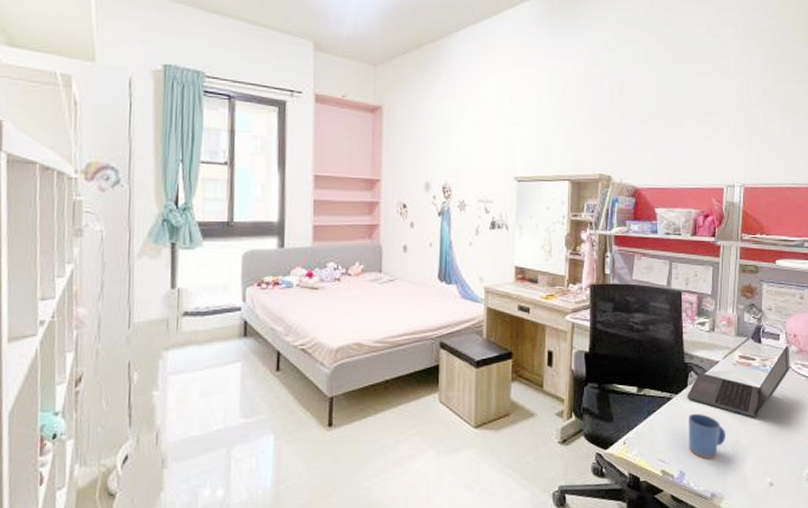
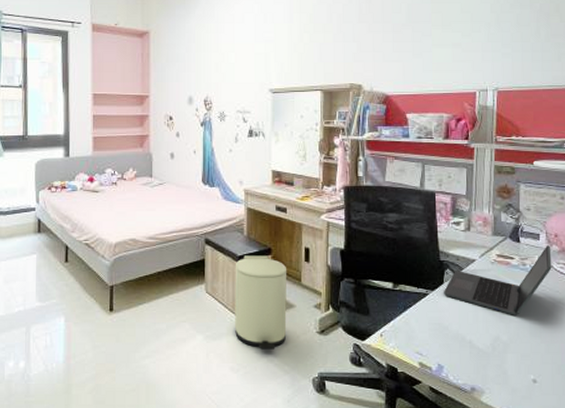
pedal bin: none [471,360,529,463] -> present [235,255,287,350]
mug: present [689,413,725,459] -> none [446,309,484,354]

